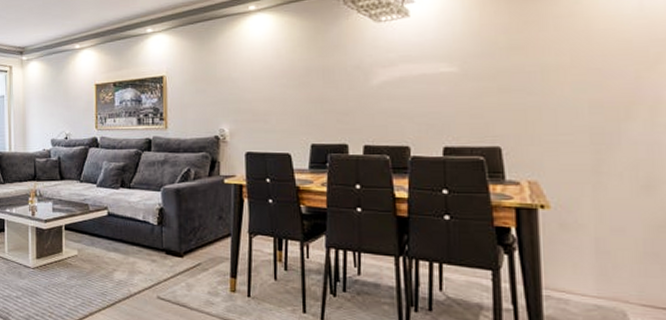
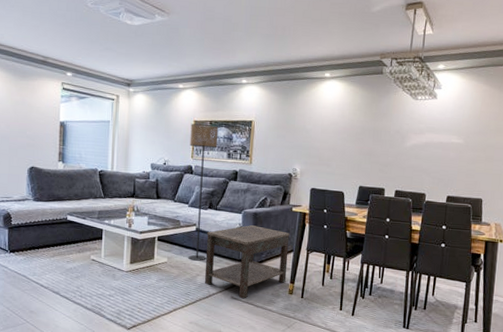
floor lamp: none [92,86,125,253] -> present [187,123,219,261]
side table: none [121,205,225,299] -> present [205,225,290,299]

